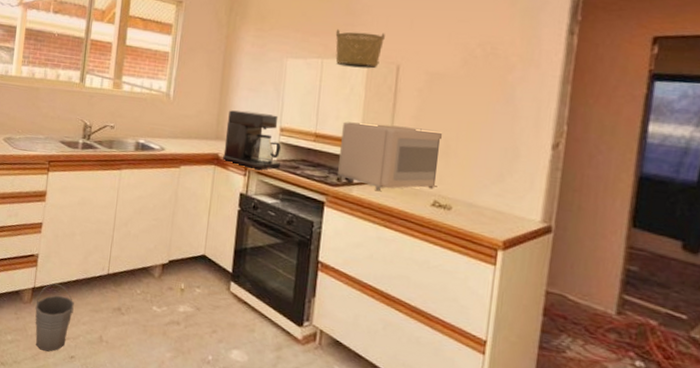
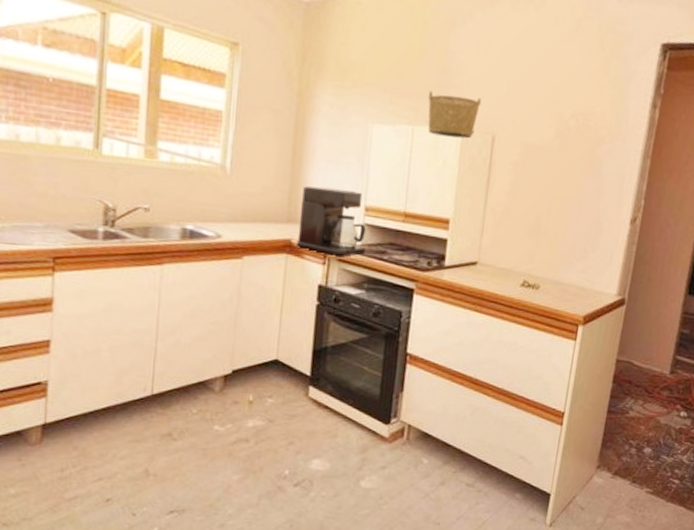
bucket: present [35,283,74,352] -> none [49,415,106,499]
microwave: present [338,121,443,192] -> none [428,199,535,274]

